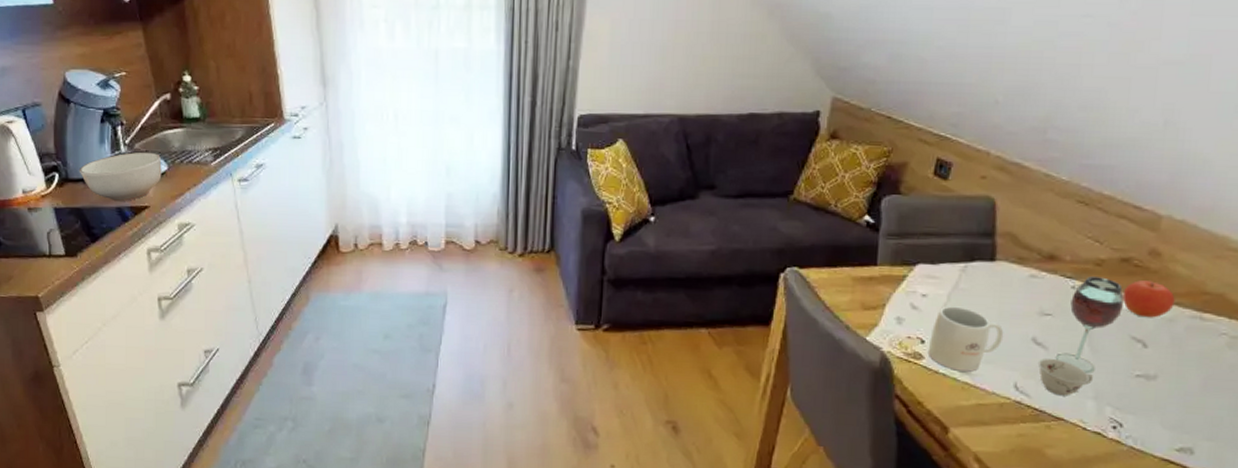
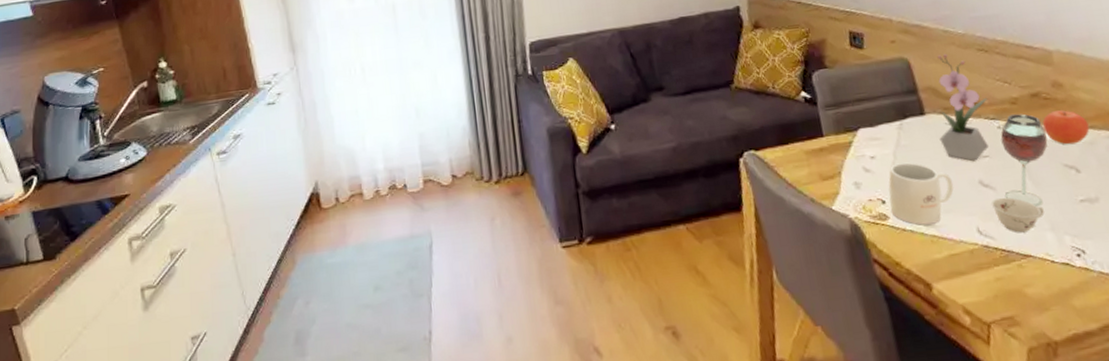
bowl: present [79,151,162,202] -> none [57,140,141,195]
flower arrangement: none [1003,200,1072,318] -> present [937,54,989,162]

